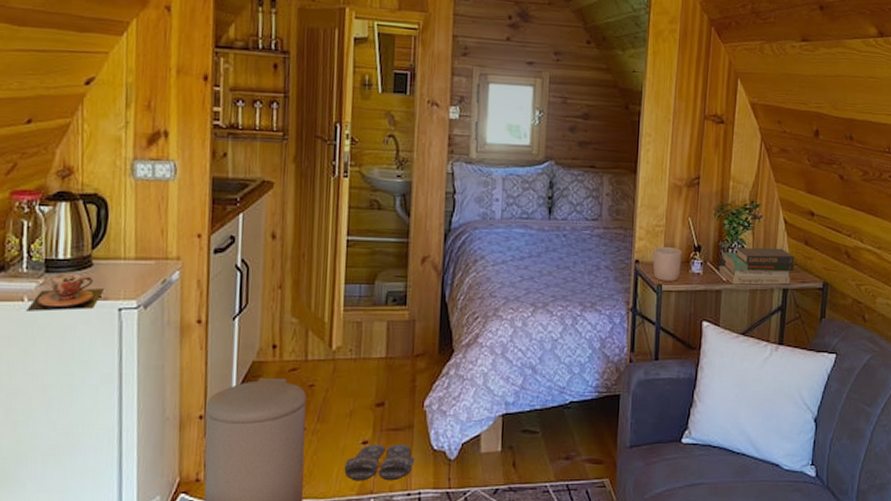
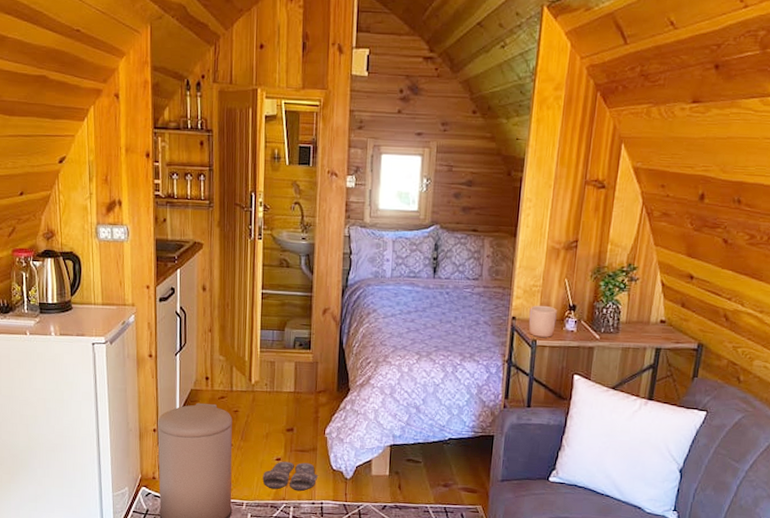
teacup: present [26,273,105,312] -> none [29,314,82,343]
books: present [718,247,795,285] -> none [592,308,670,345]

